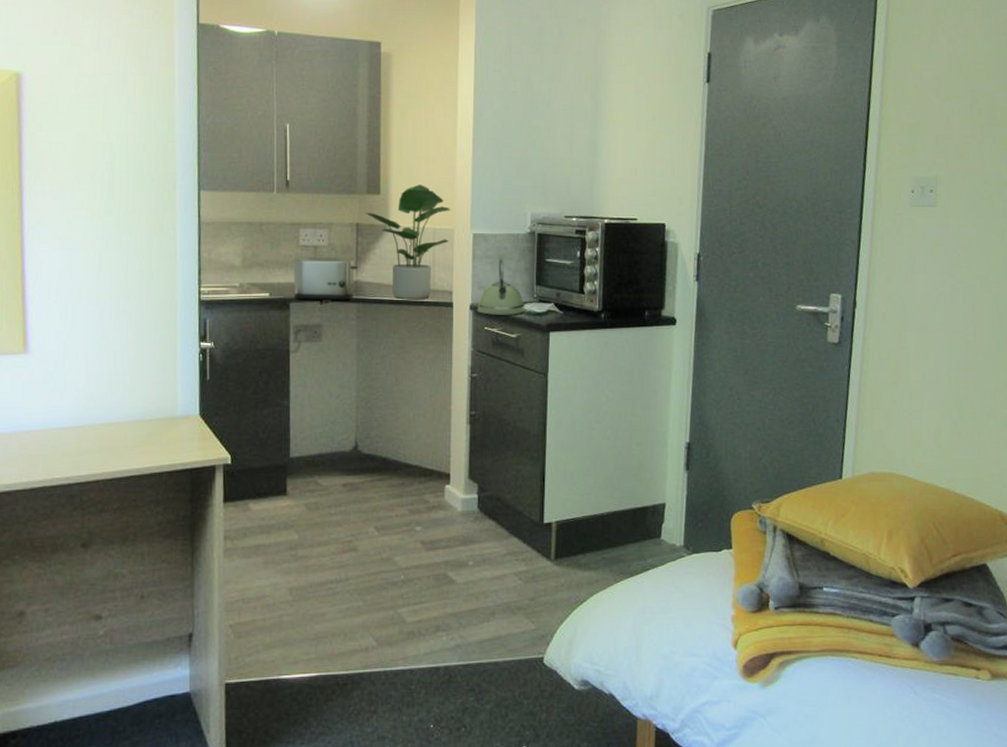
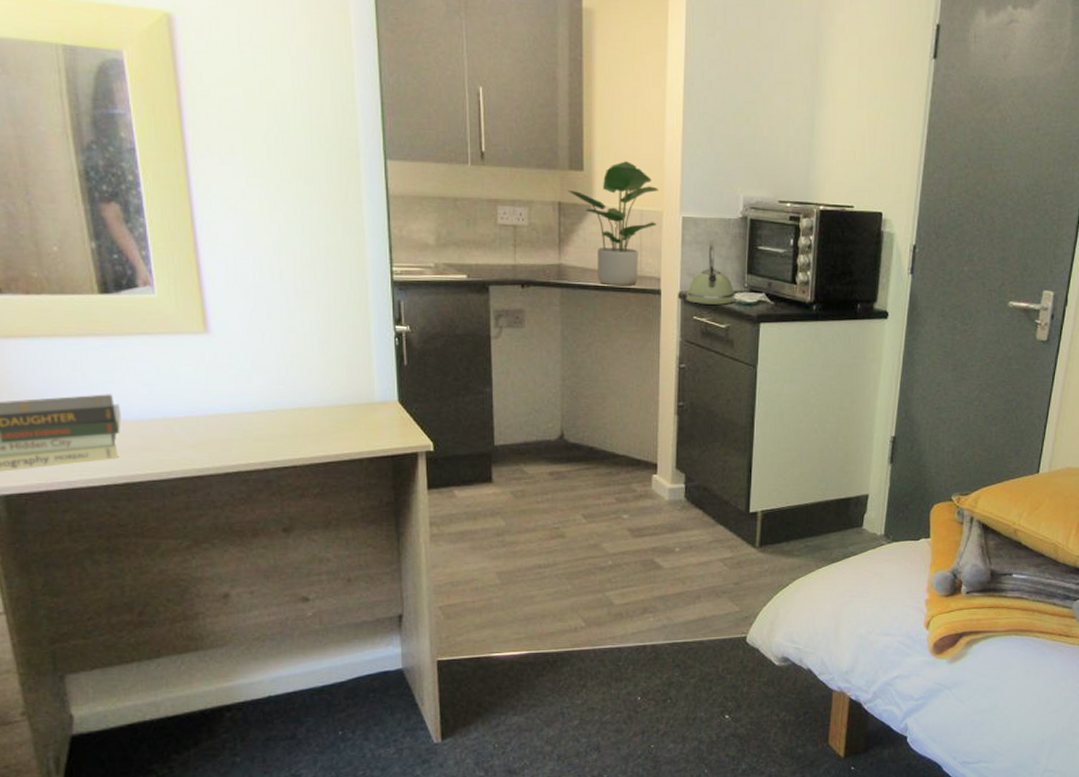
toaster: present [294,256,358,301] -> none [492,236,561,286]

